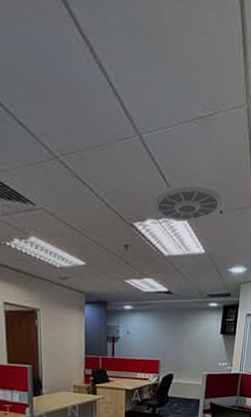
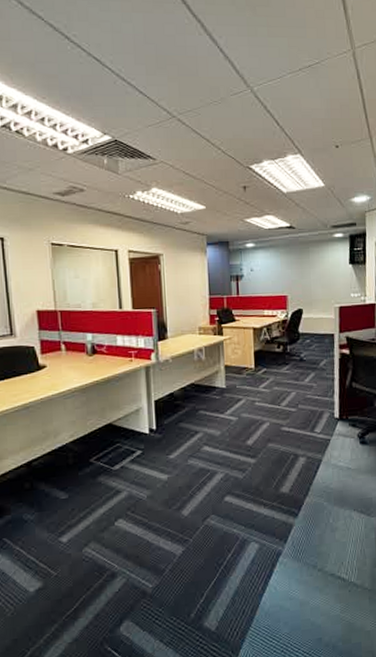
ceiling vent: present [150,182,228,222] -> none [265,123,343,160]

